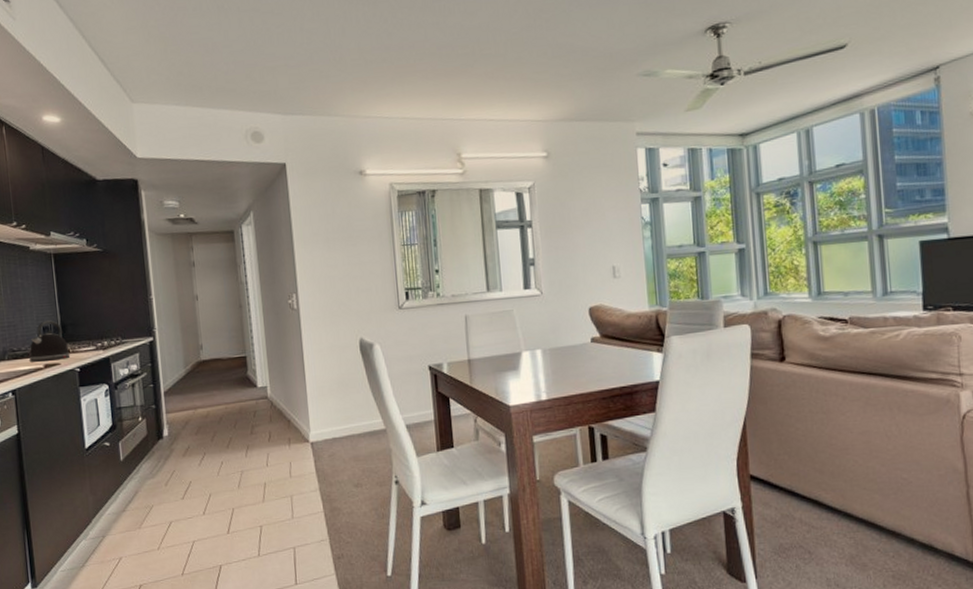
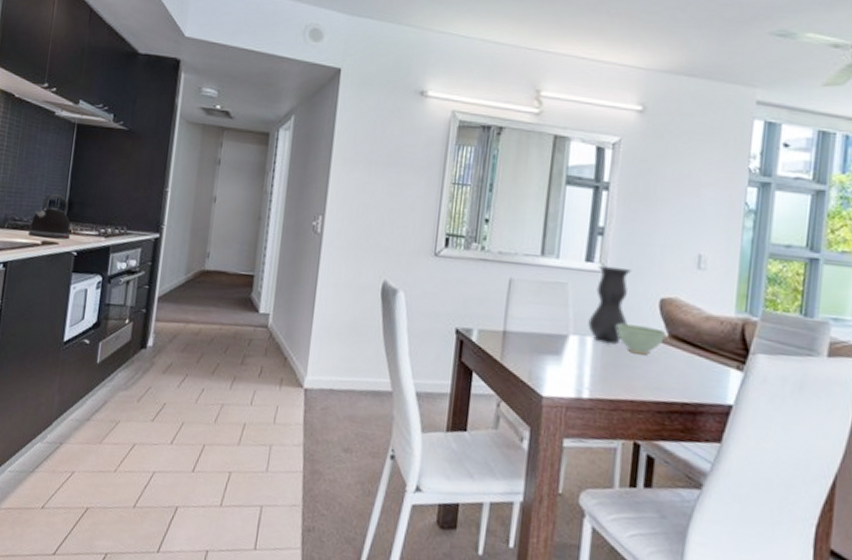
vase: none [534,288,567,354] -> present [588,265,633,346]
bowl: none [557,332,599,356] -> present [615,323,667,355]

